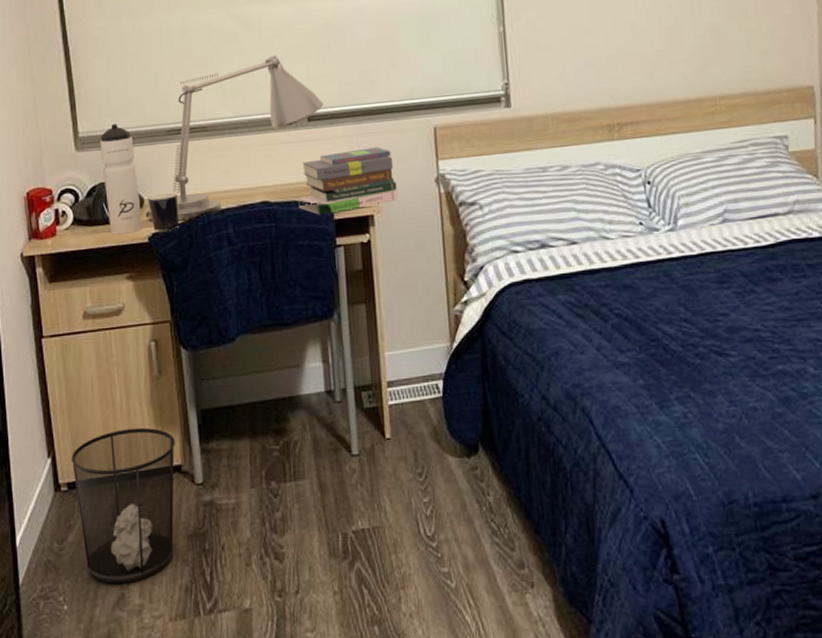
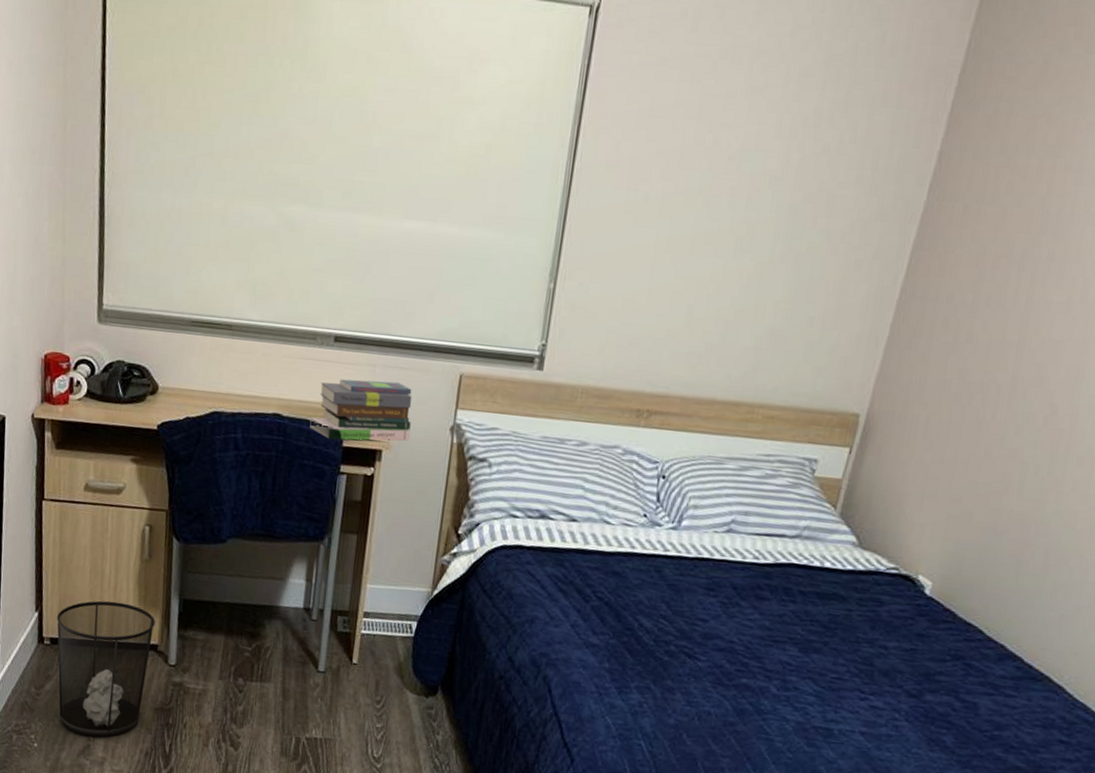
water bottle: present [99,124,143,236] -> none [121,303,156,418]
desk lamp: present [145,55,324,221] -> none [157,264,354,417]
mug: present [148,193,179,233] -> none [162,384,193,425]

